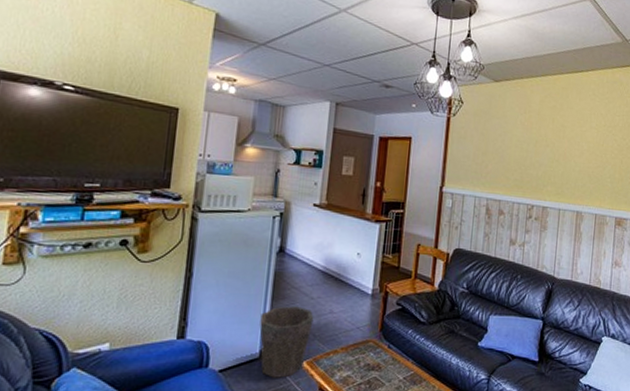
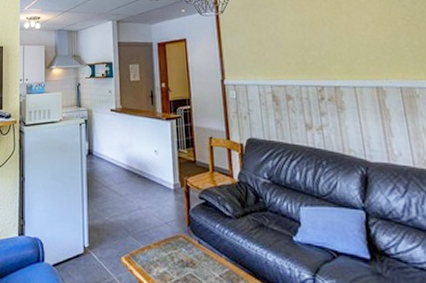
waste bin: present [259,306,314,378] -> none [80,203,126,273]

